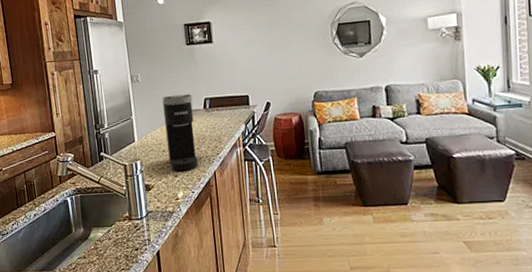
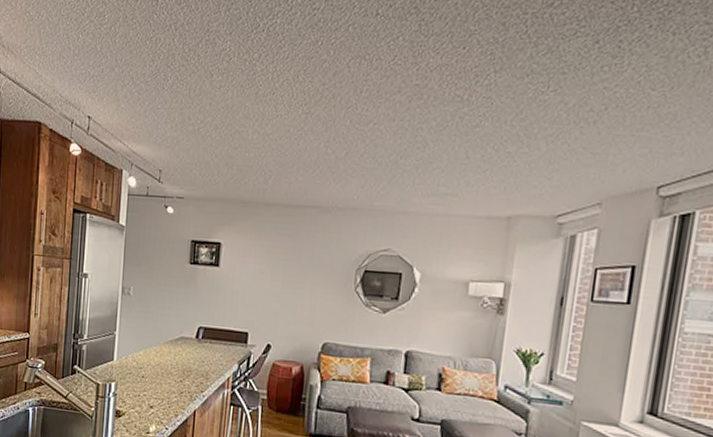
coffee maker: present [162,94,199,172] -> none [147,316,186,404]

